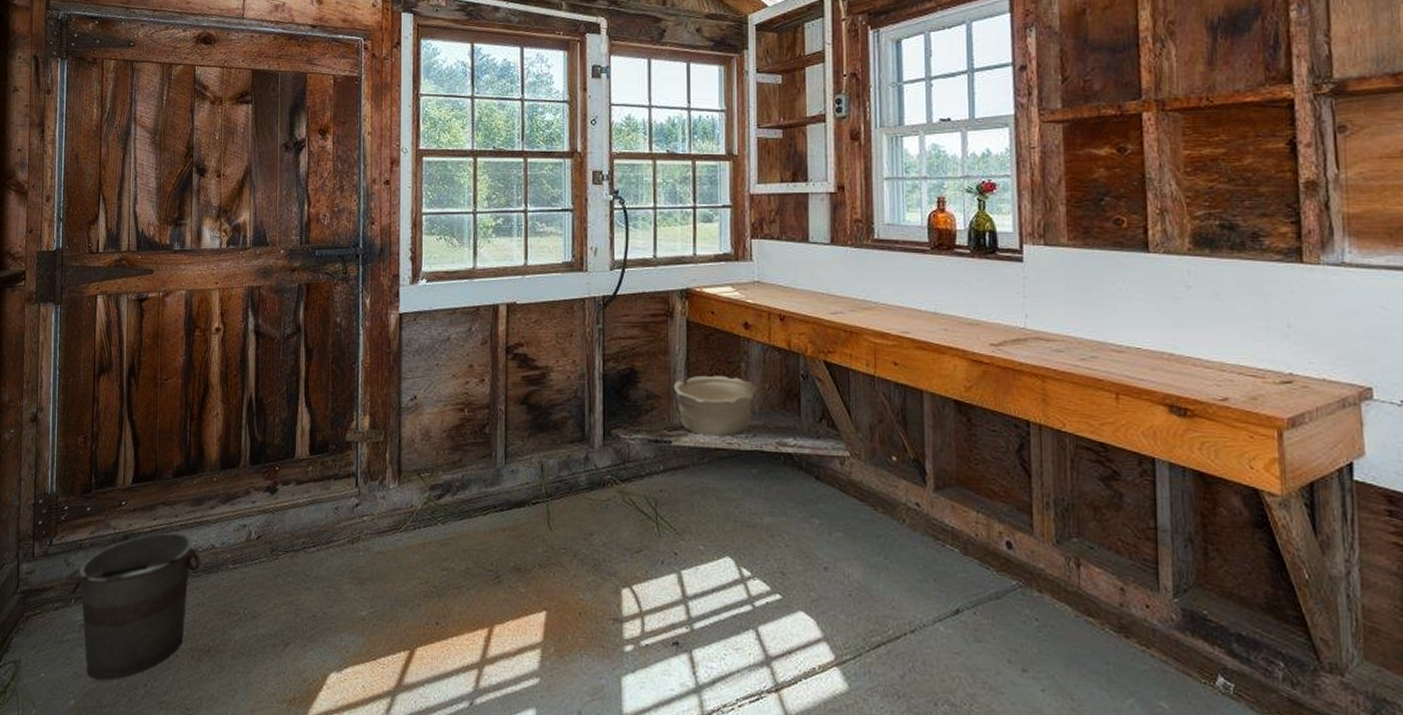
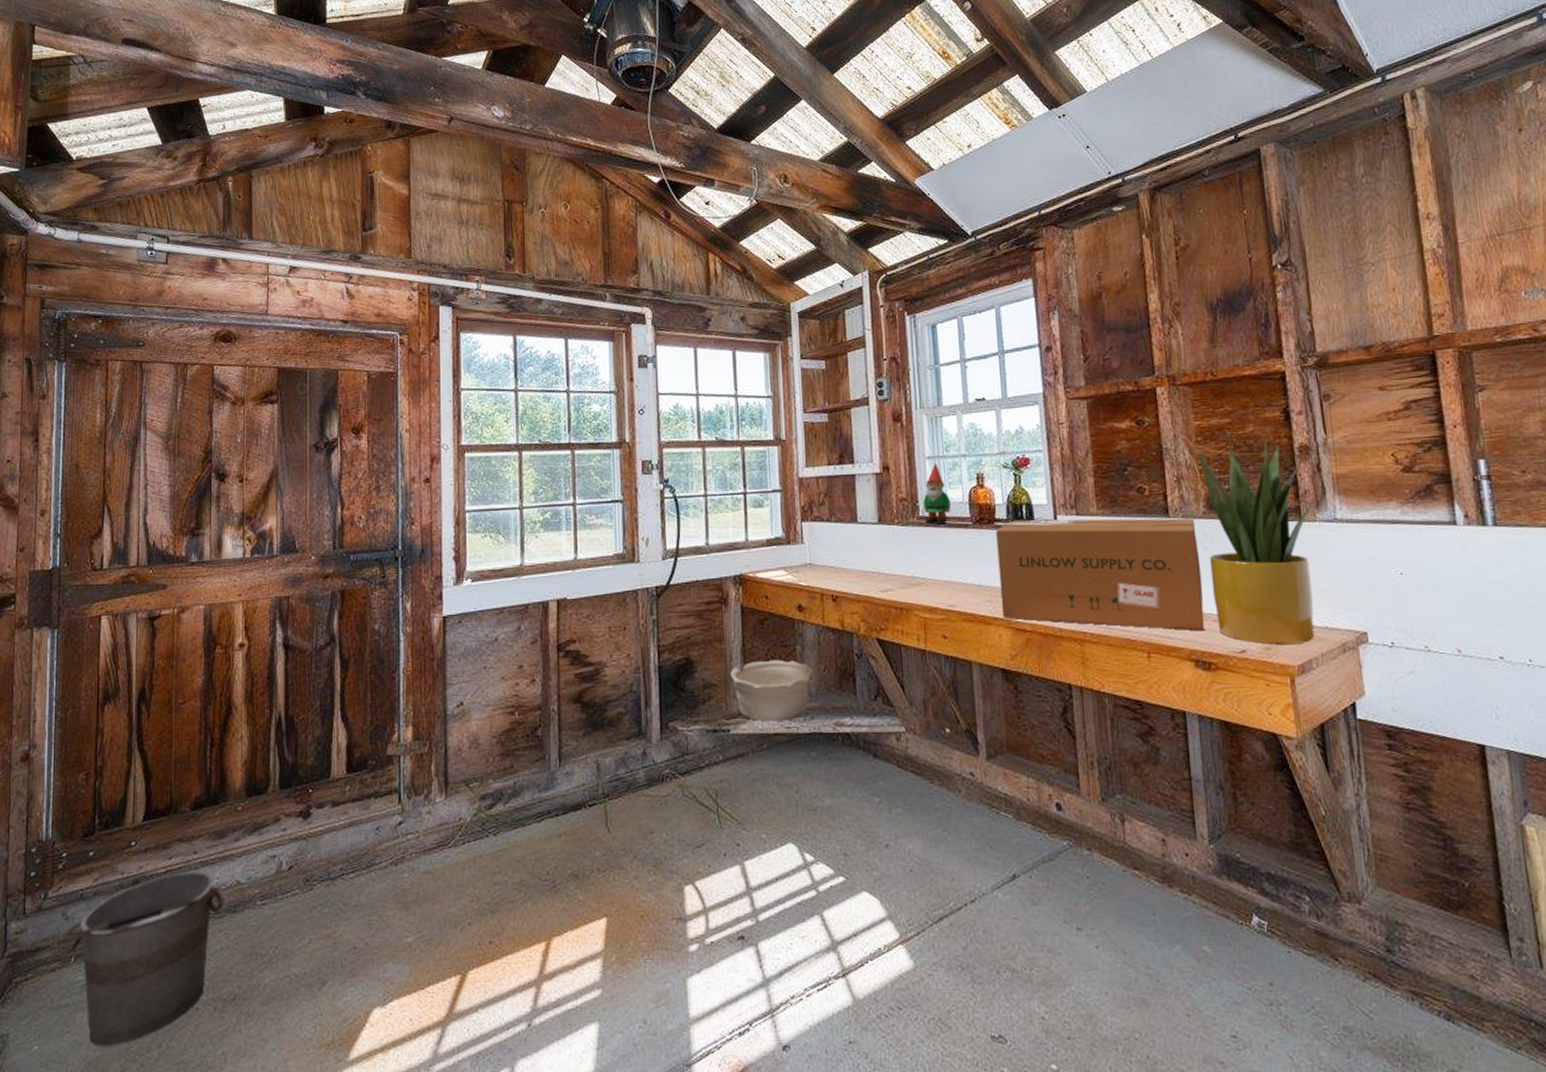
garden gnome: none [879,185,908,248] -> present [923,463,951,525]
box: none [955,247,1183,375] -> present [996,518,1205,631]
planter: none [1185,174,1327,395] -> present [1197,440,1321,644]

